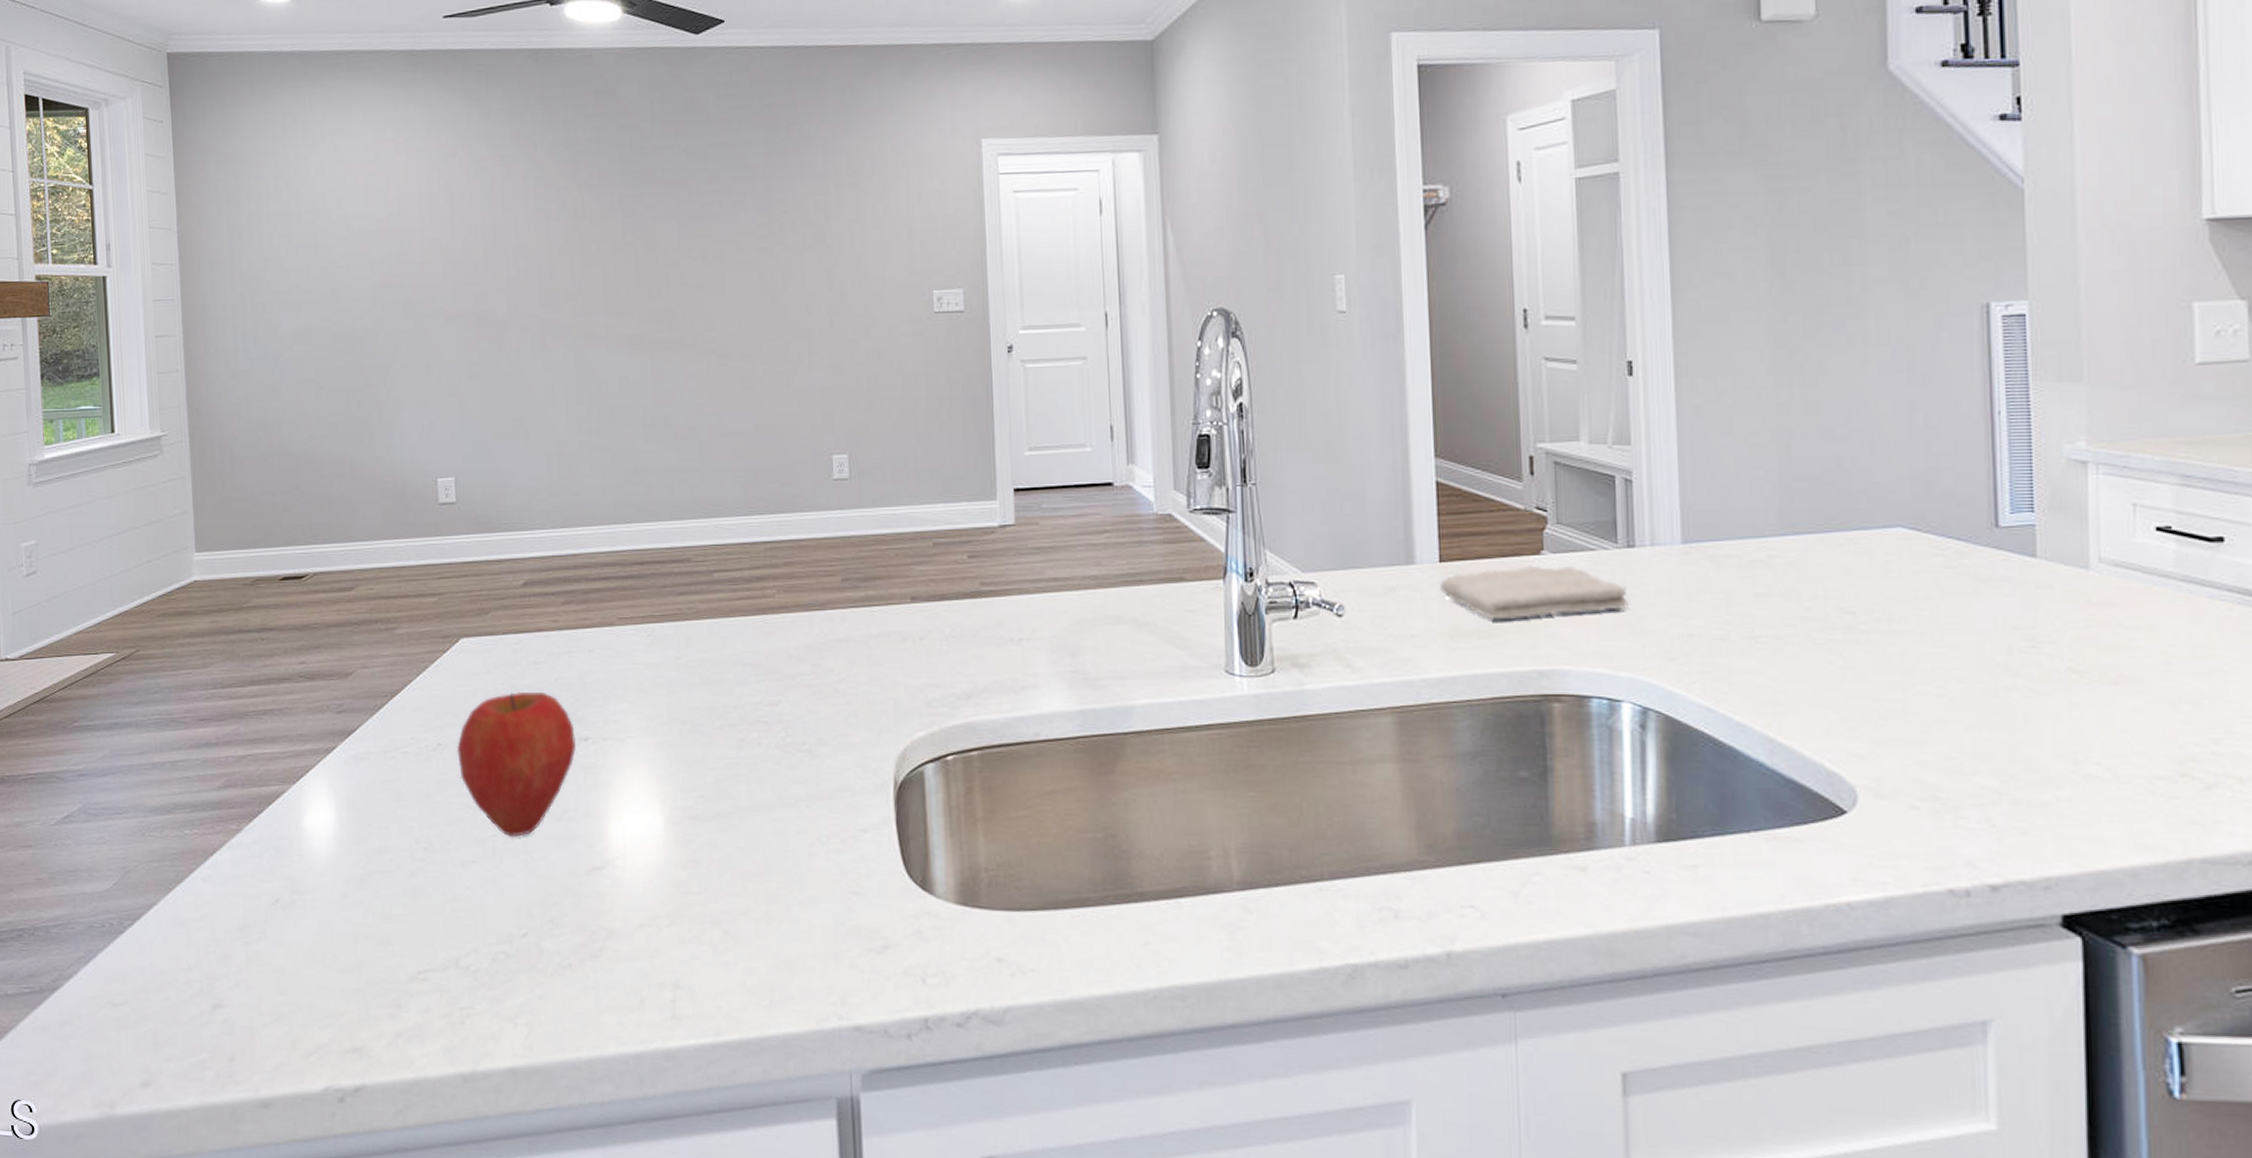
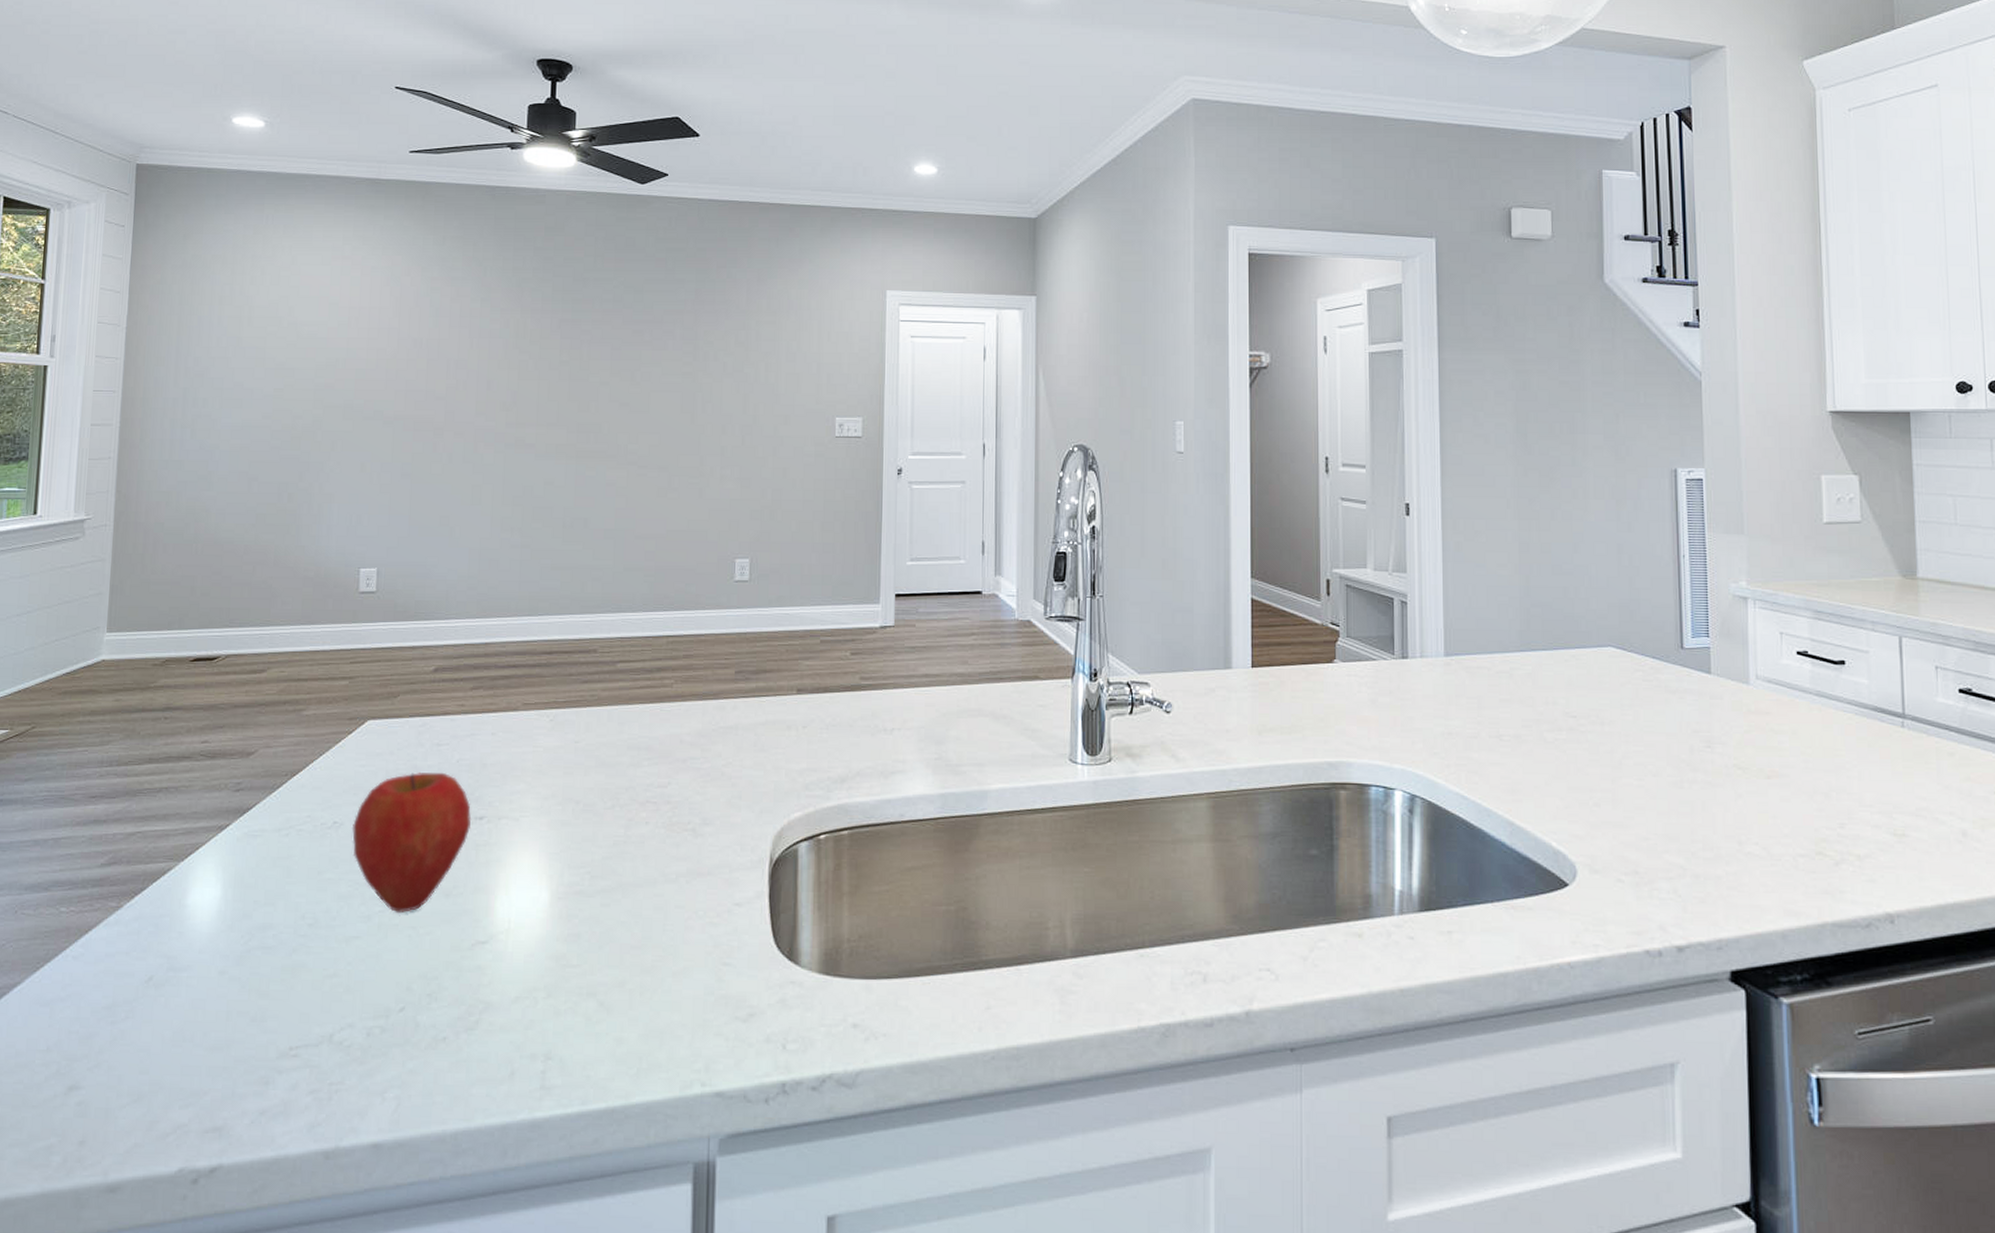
washcloth: present [1440,565,1628,620] -> none [1252,672,1402,718]

